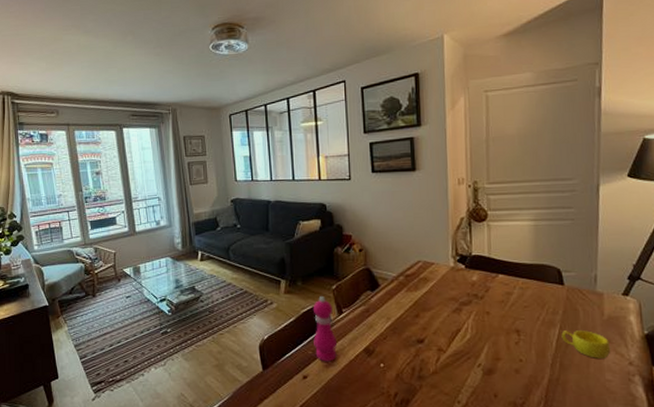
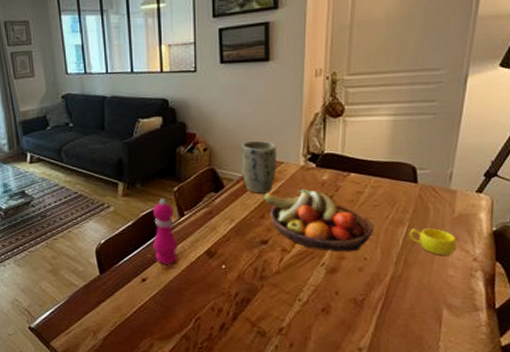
plant pot: none [394,242,428,293] -> present [241,140,276,194]
fruit bowl: none [416,288,526,353] -> present [262,188,373,252]

